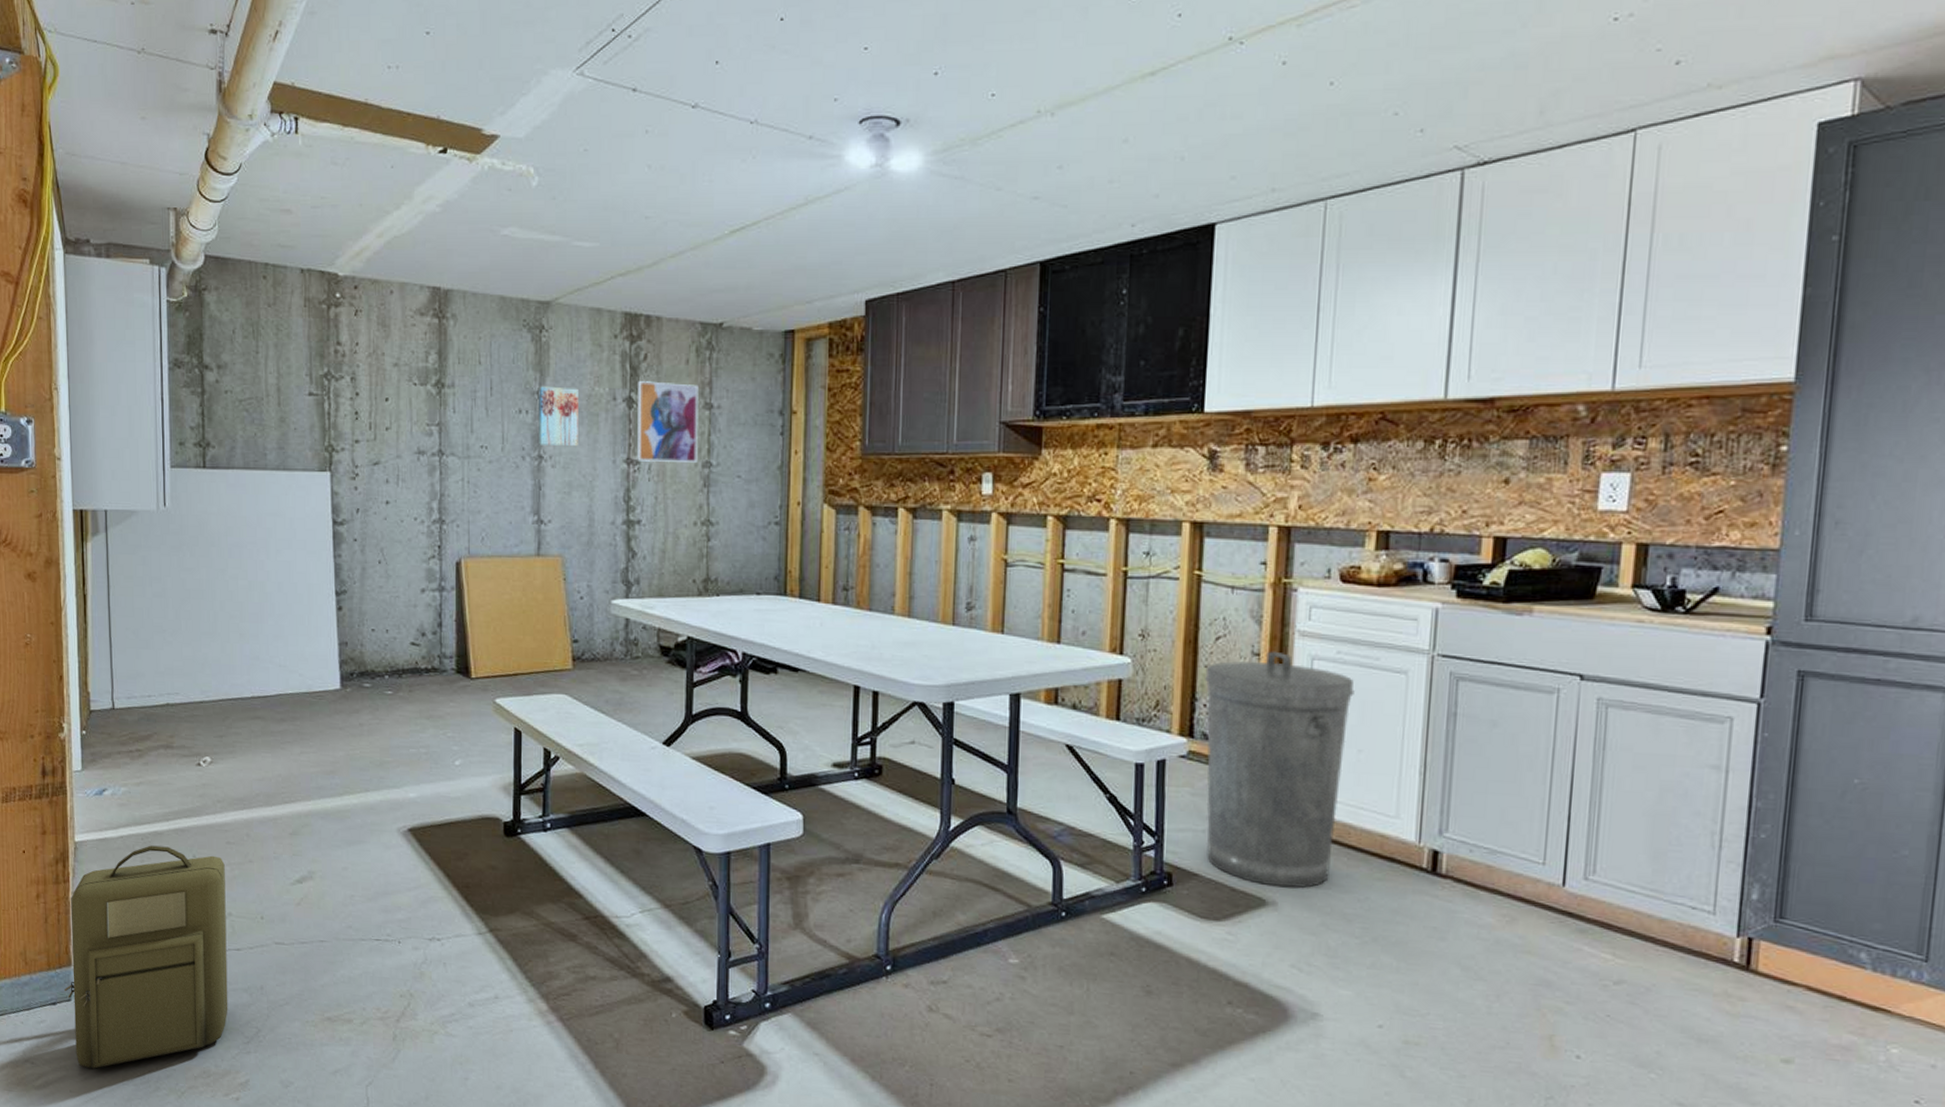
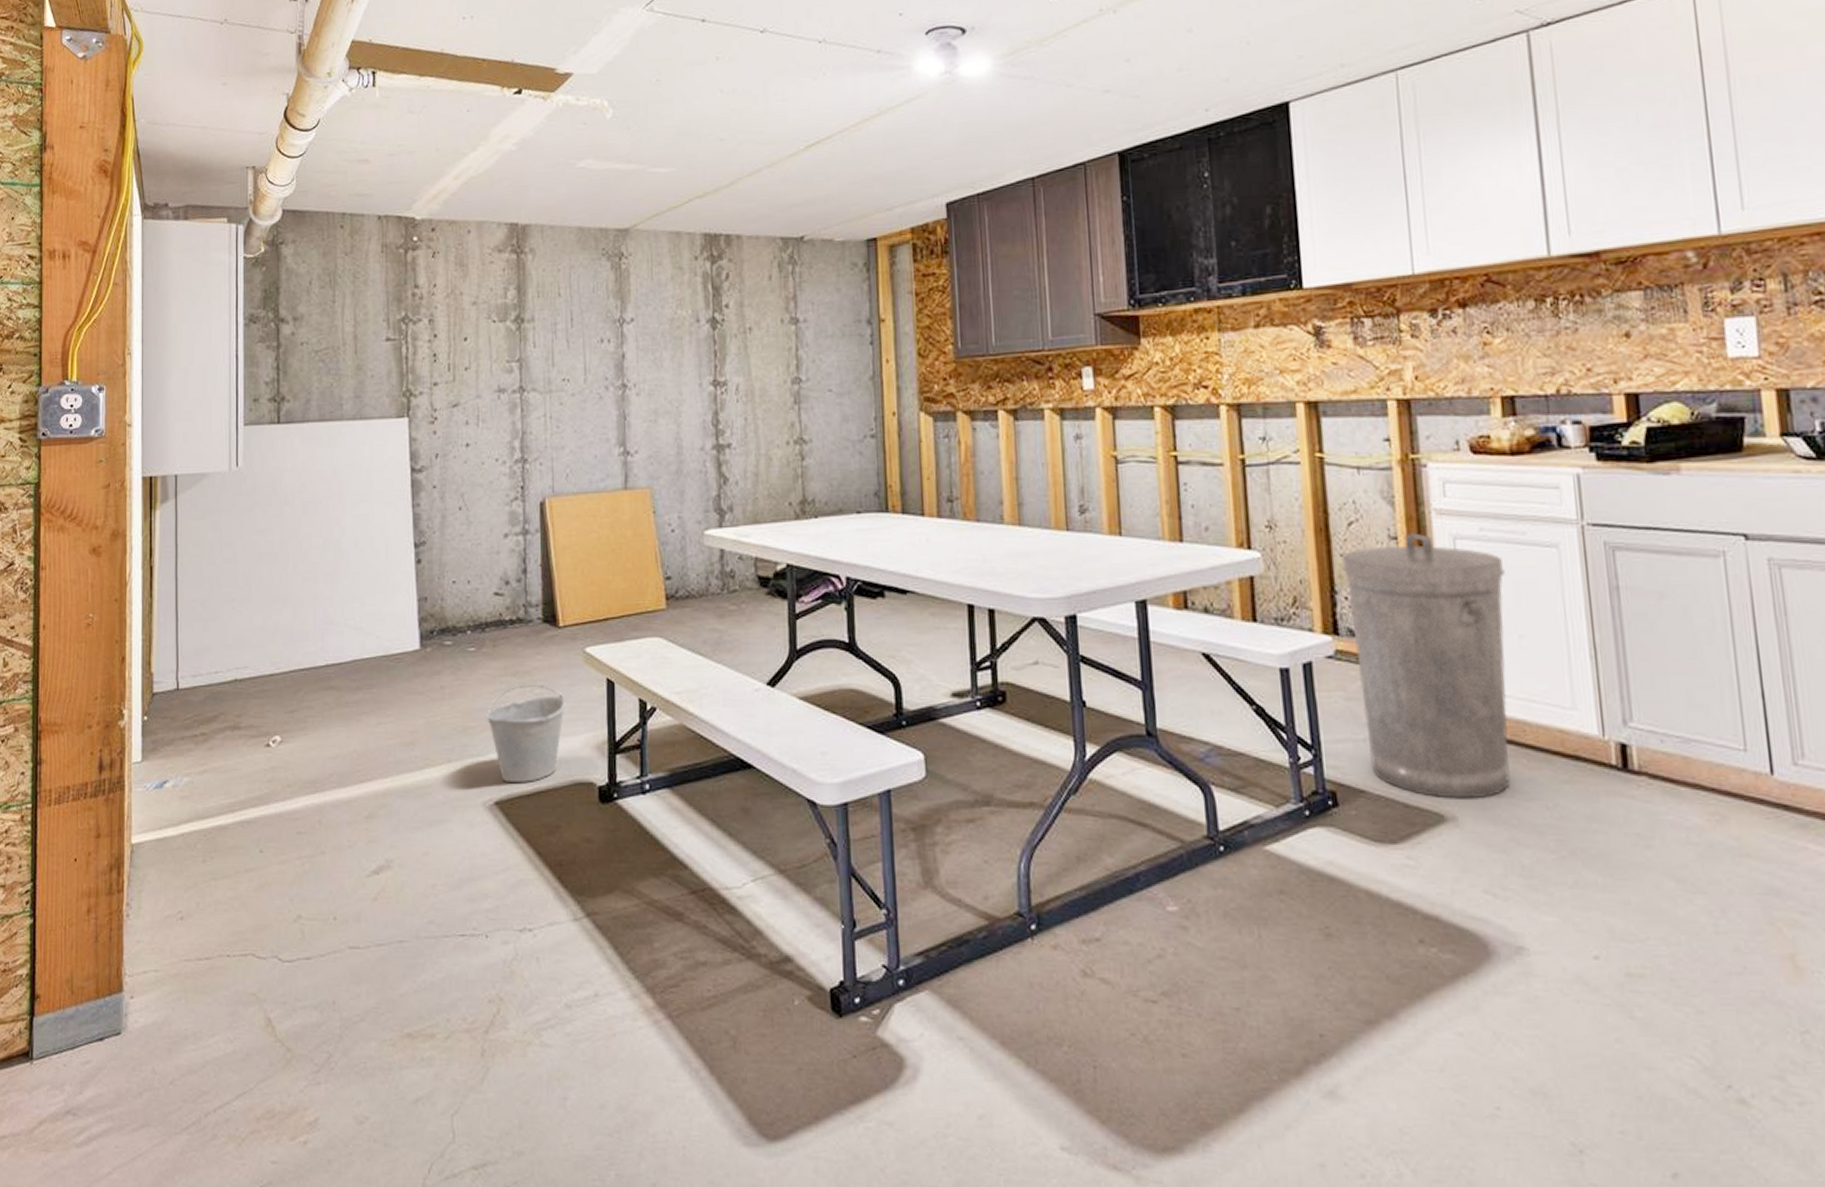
backpack: present [64,845,228,1069] -> none [114,842,296,1116]
bucket: none [402,728,476,814] -> present [486,685,566,784]
wall art: present [539,386,578,447] -> none [620,312,663,374]
wall art: present [637,381,699,463] -> none [721,300,786,383]

